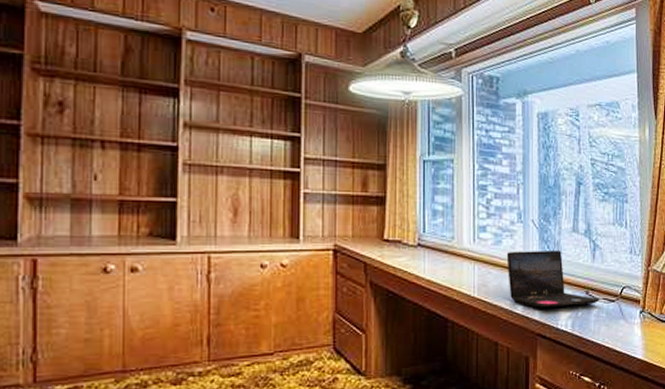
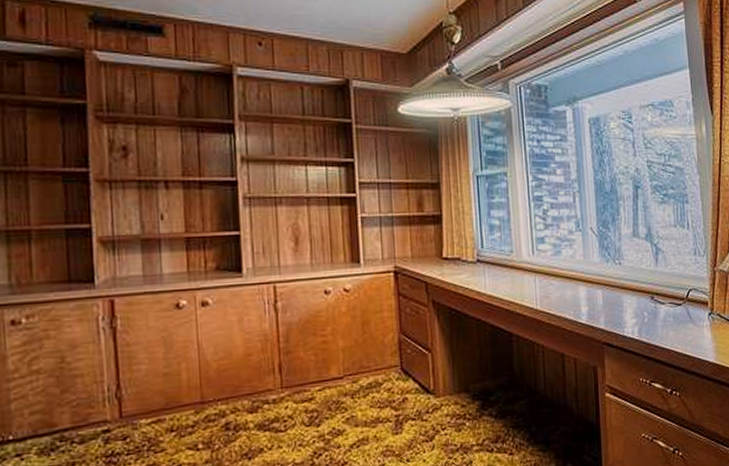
laptop: present [506,250,600,308] -> none [567,256,666,317]

